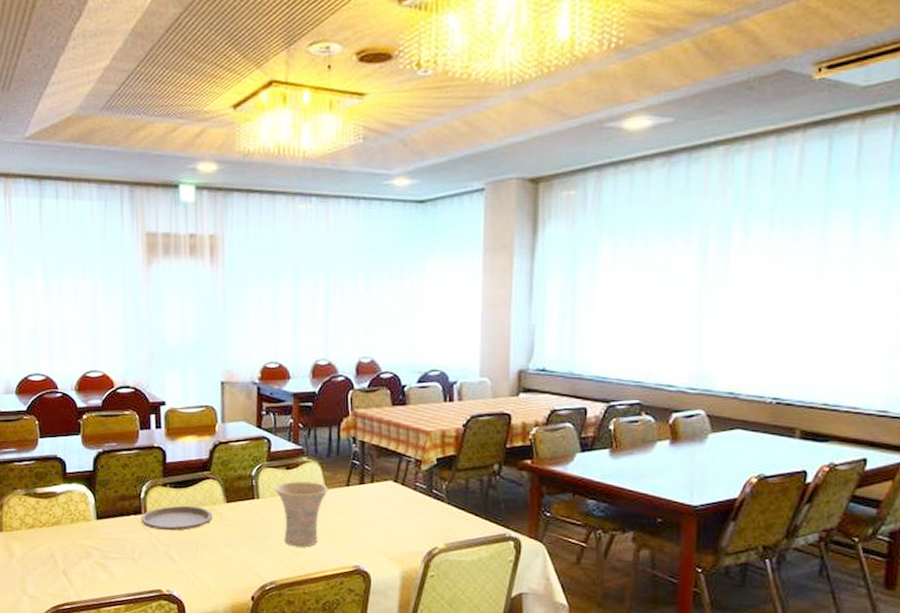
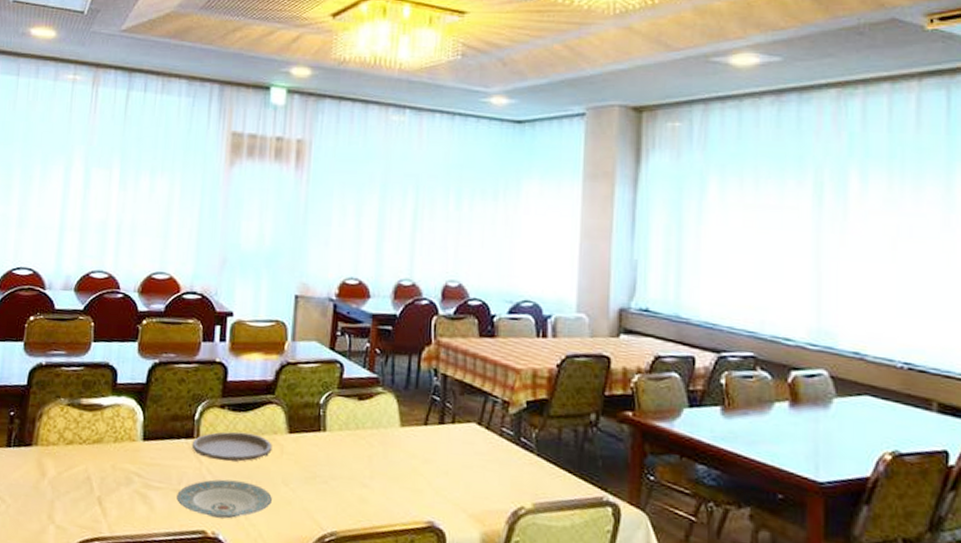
plate: none [132,546,217,578] -> present [177,479,272,519]
vase: present [275,481,328,547] -> none [344,414,404,494]

